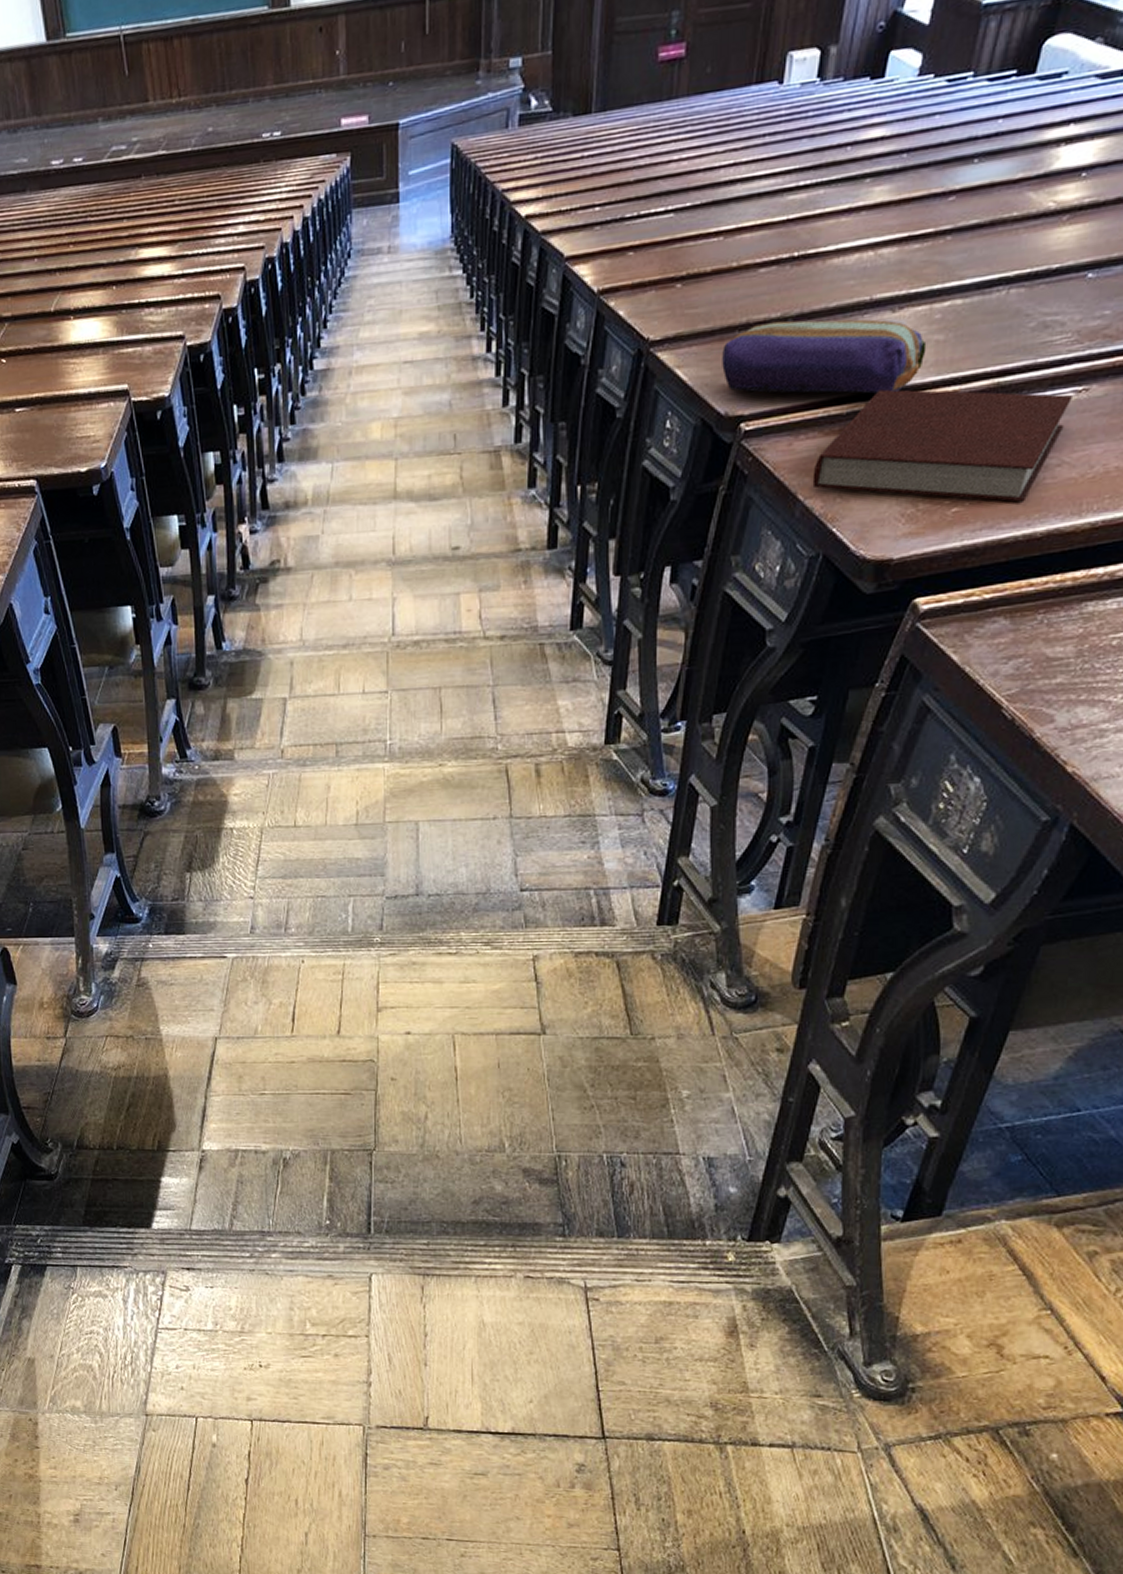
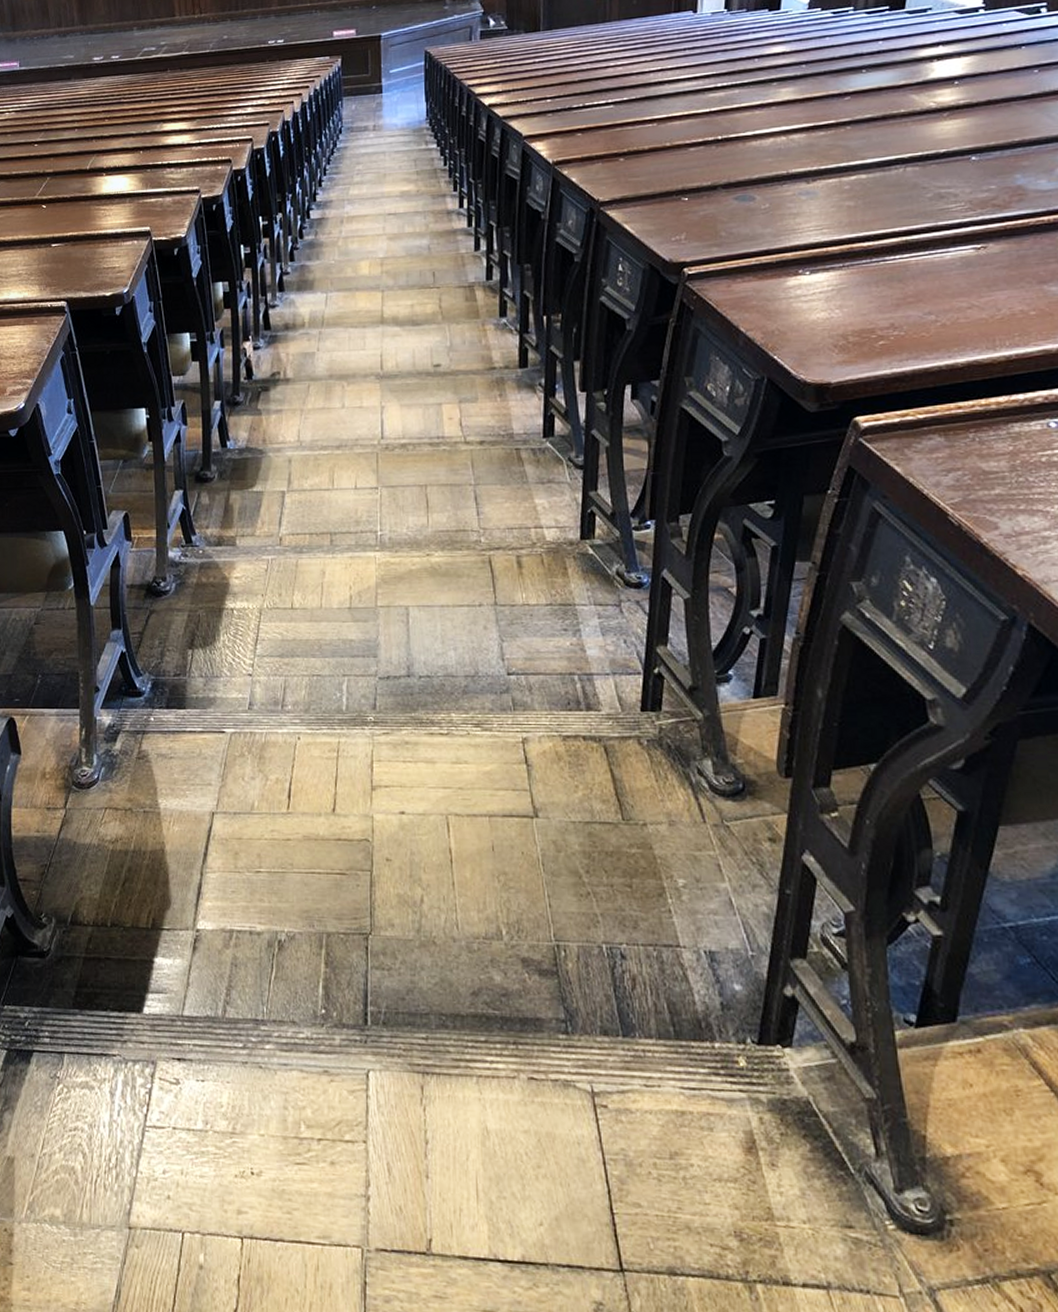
pencil case: present [722,319,927,394] -> none [663,188,840,247]
notebook: present [812,389,1074,502] -> none [751,243,974,338]

